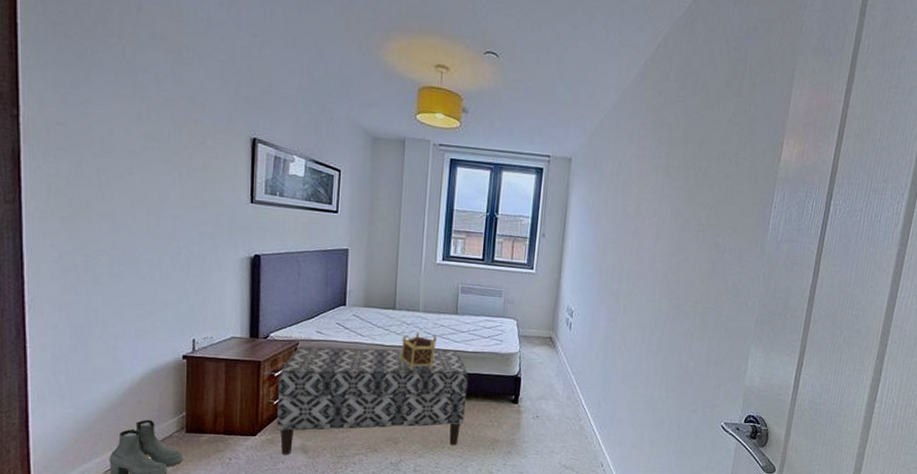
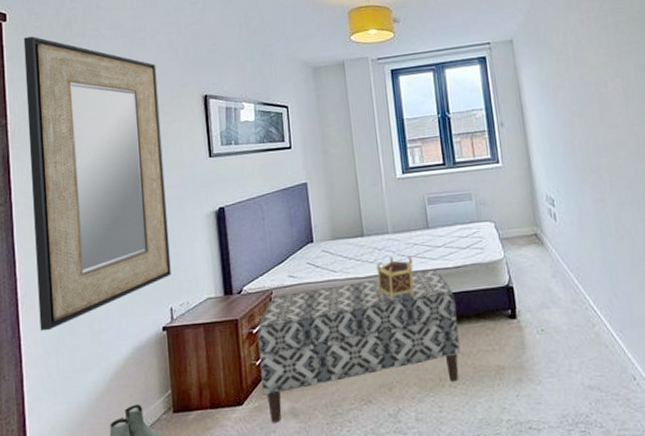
home mirror: none [44,20,202,338] -> present [23,36,171,332]

